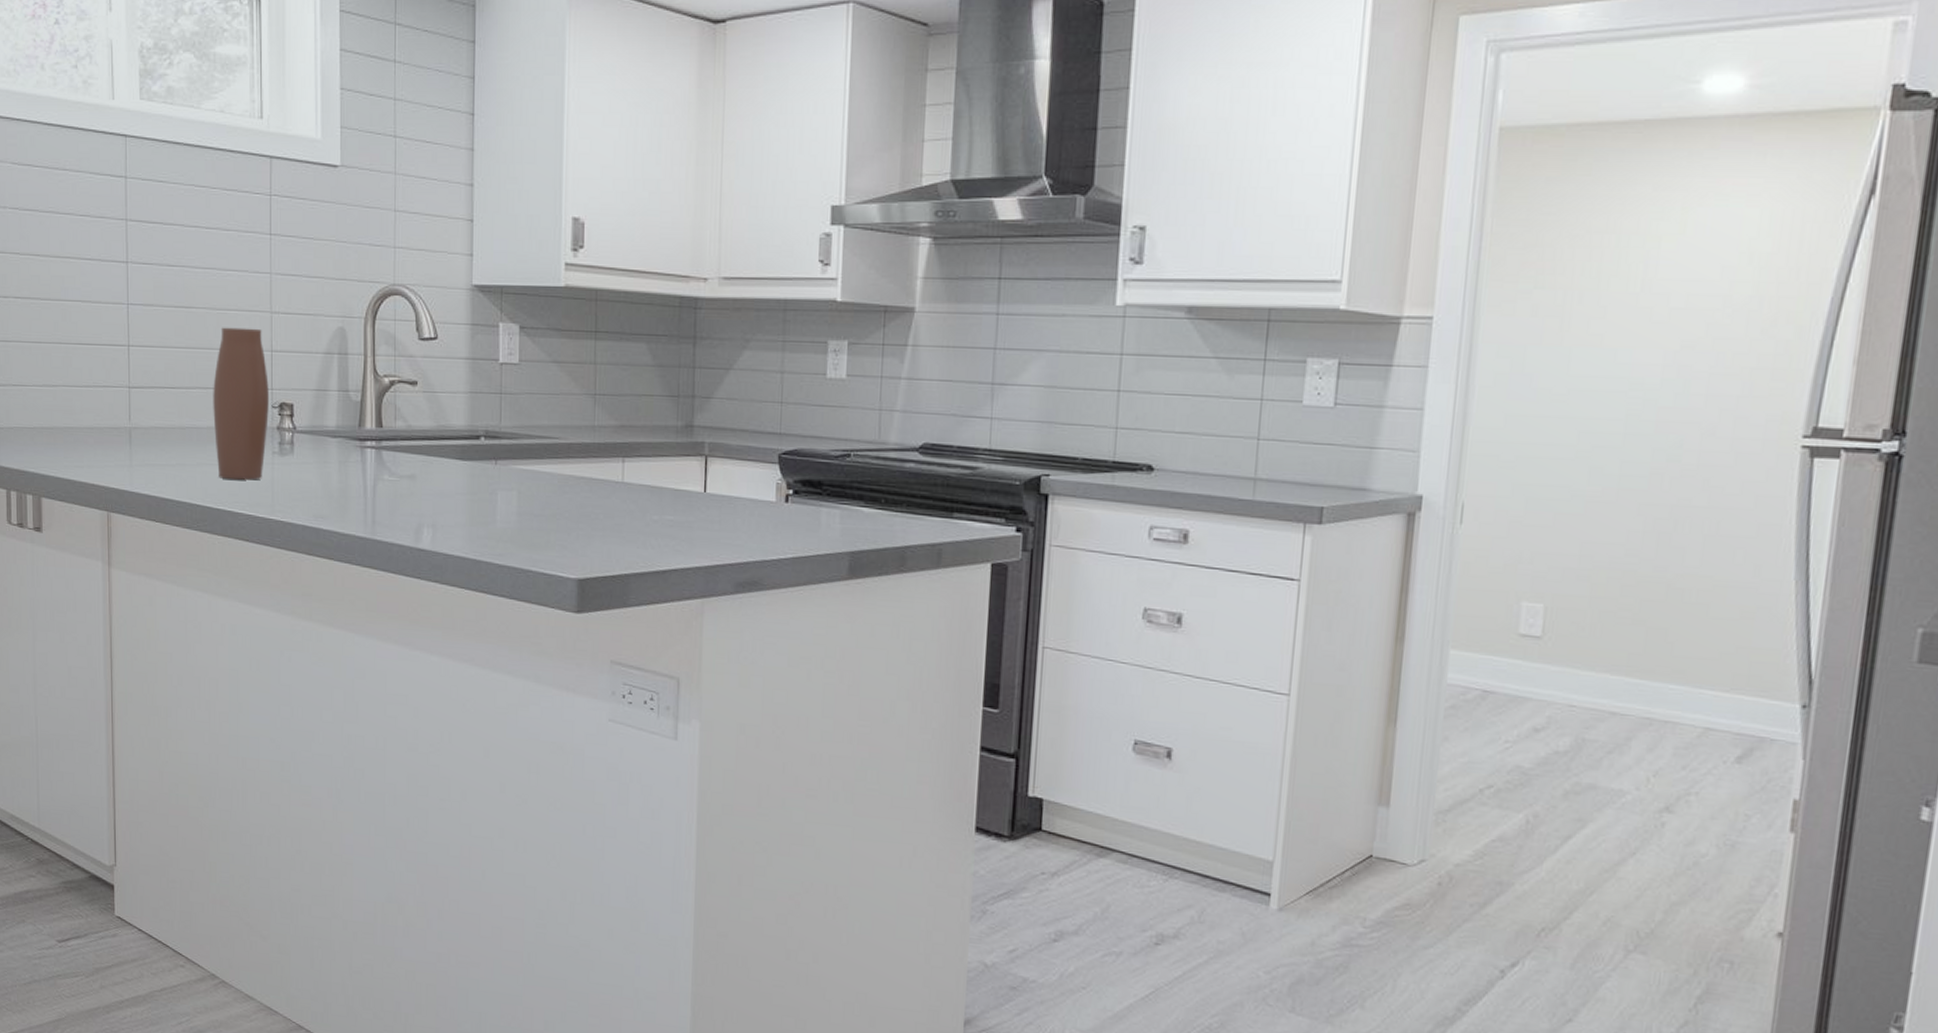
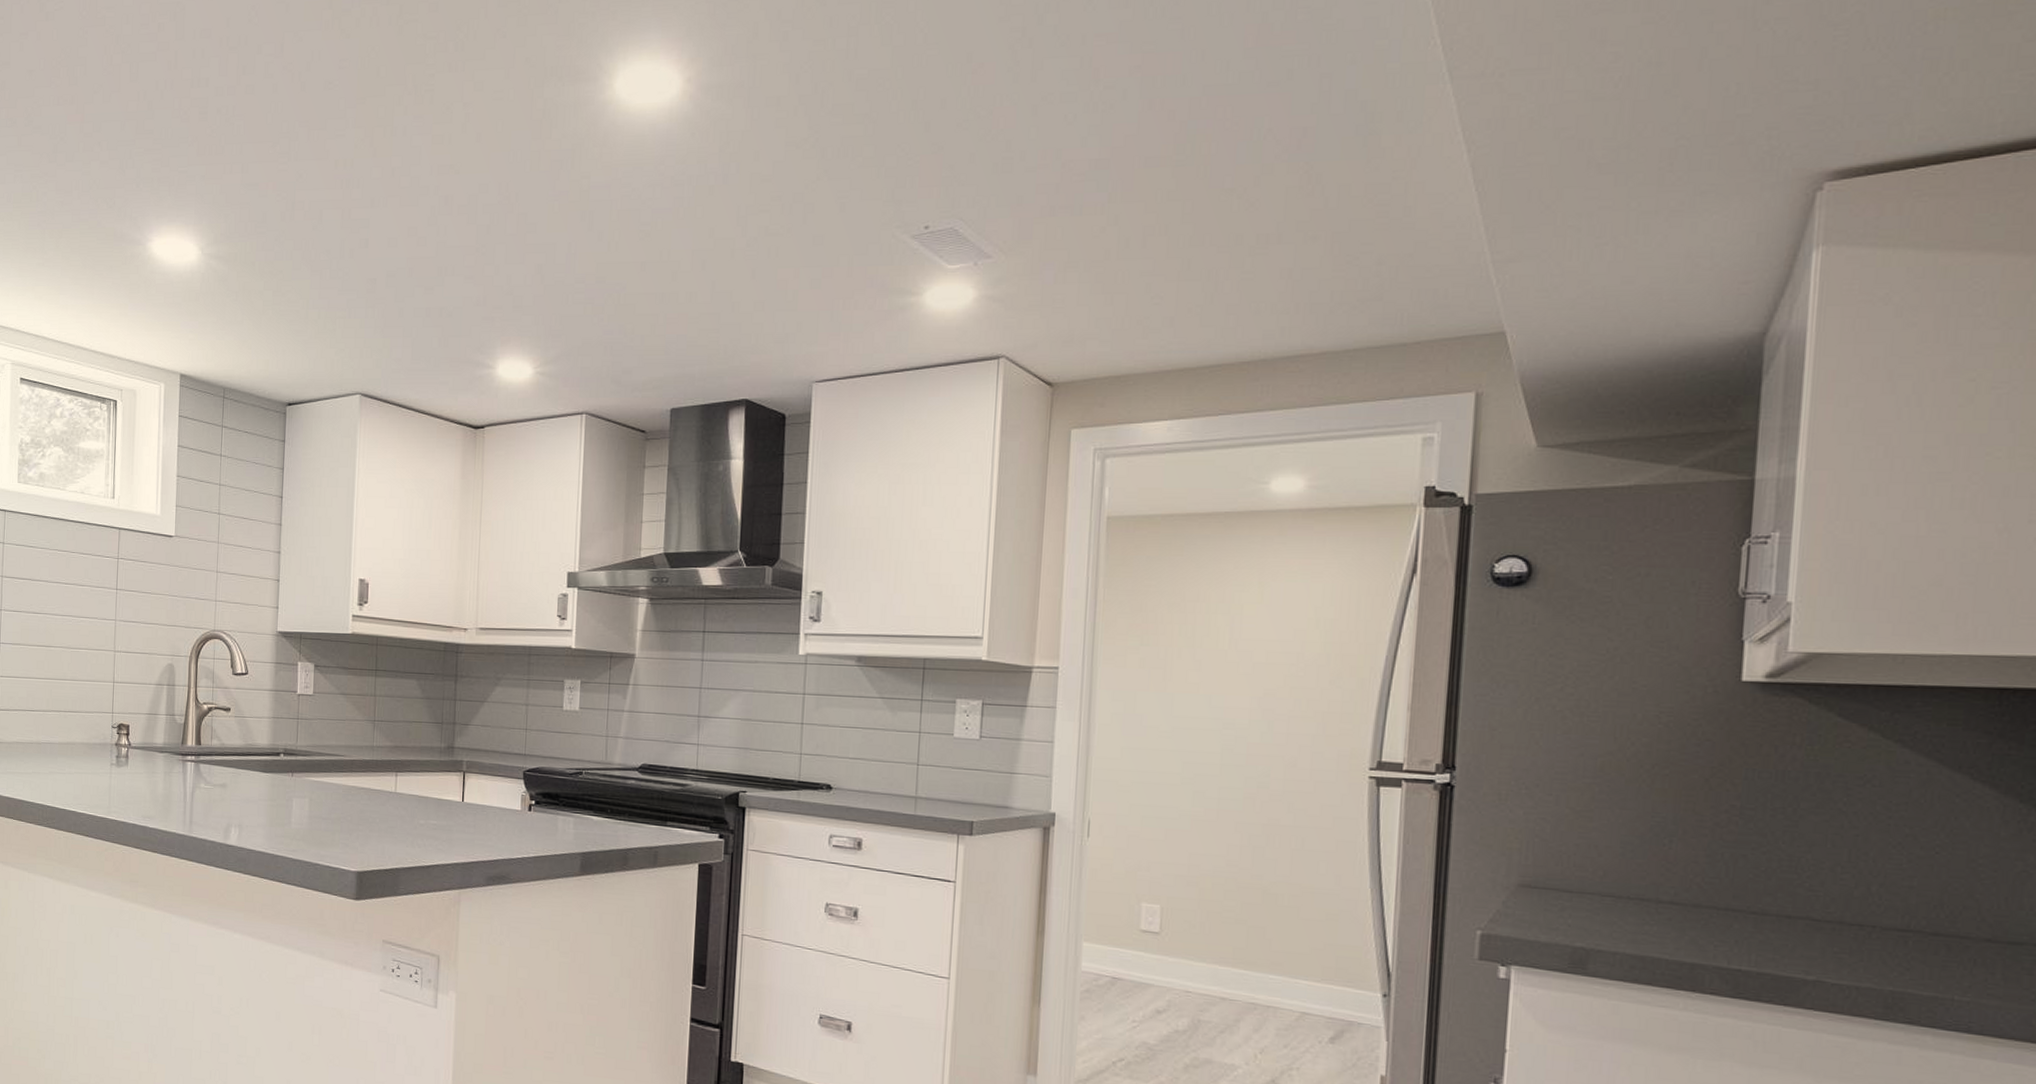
vase: present [213,327,269,480] -> none [64,662,110,787]

